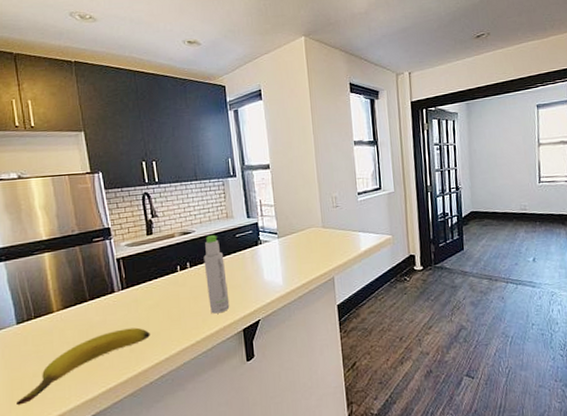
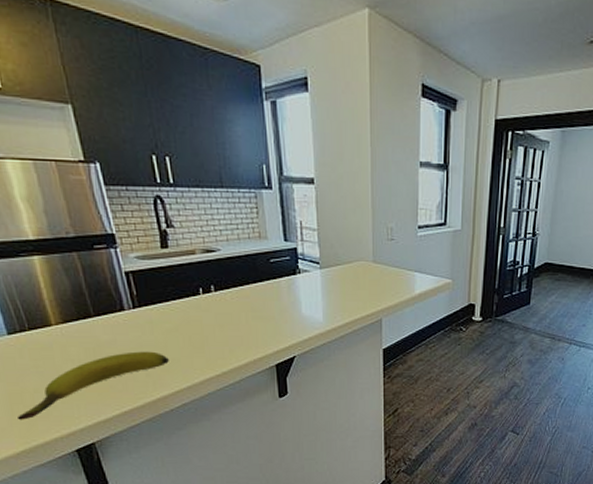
bottle: present [203,235,230,314] -> none [231,257,261,345]

